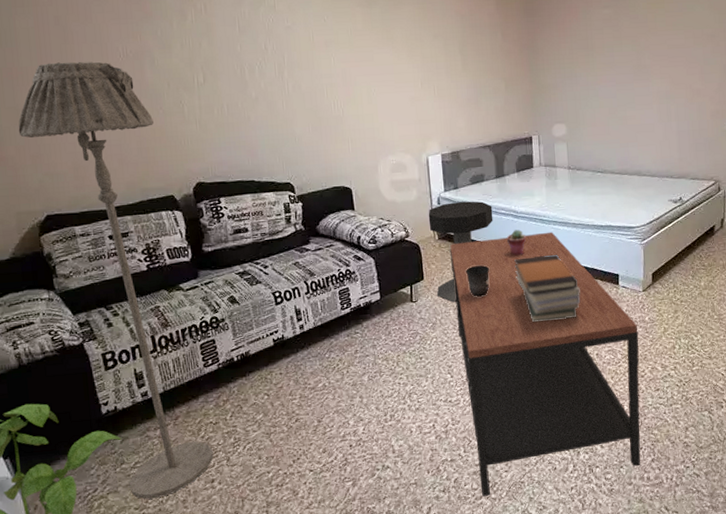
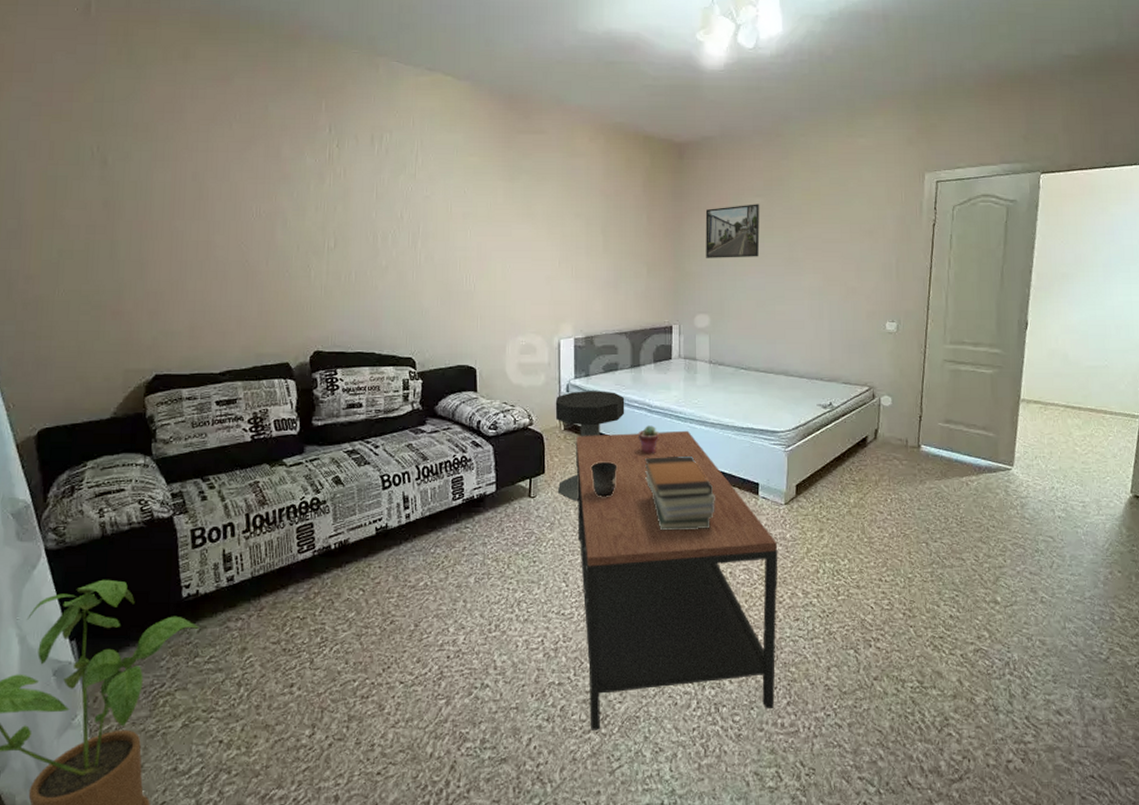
floor lamp: present [18,61,213,499] -> none [139,218,297,701]
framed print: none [557,15,610,71] -> present [705,204,760,258]

